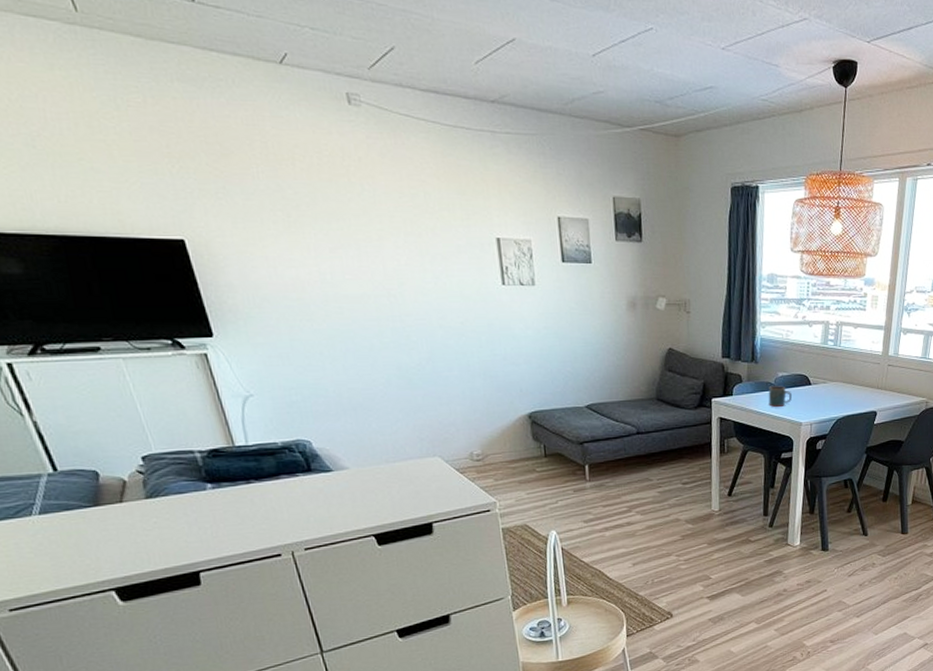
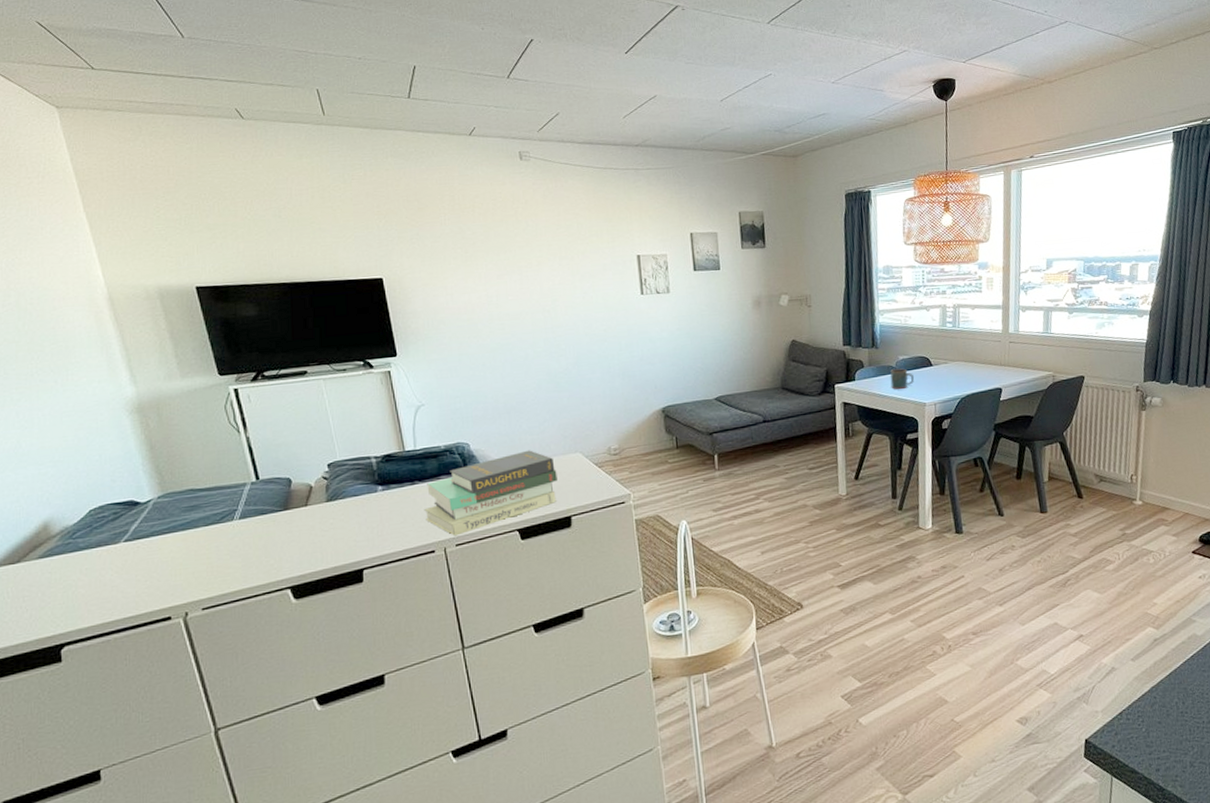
books: none [264,451,415,540] -> present [424,450,557,536]

